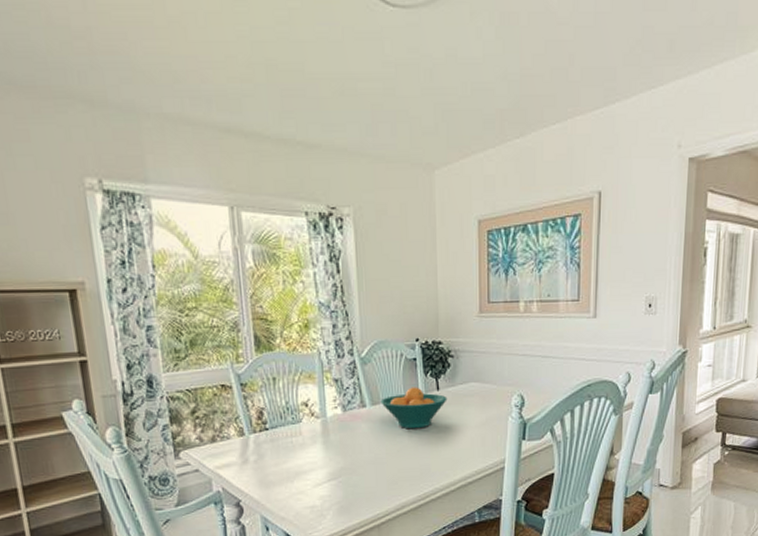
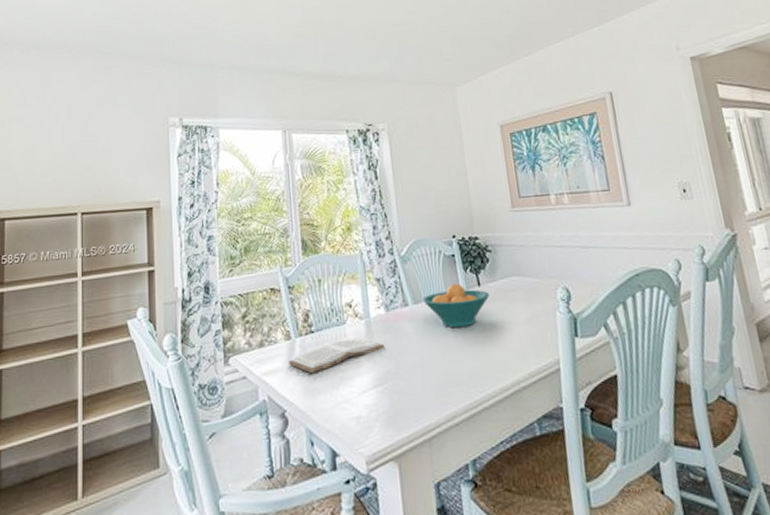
book: none [243,436,341,468] -> present [289,338,385,374]

